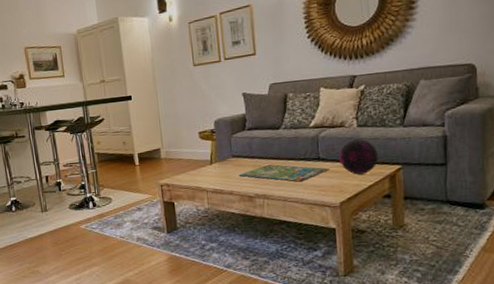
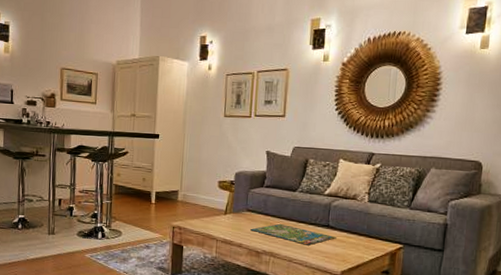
decorative orb: present [339,139,379,175] -> none [347,213,384,248]

